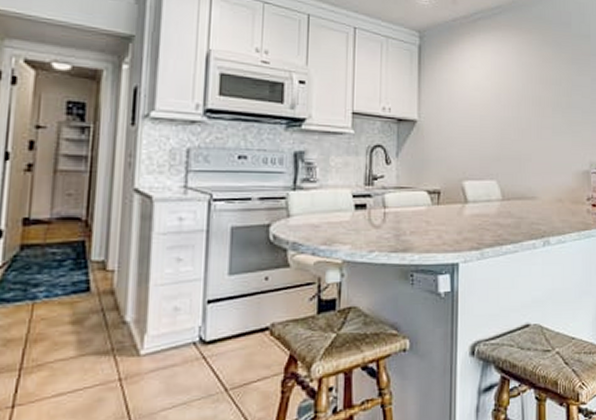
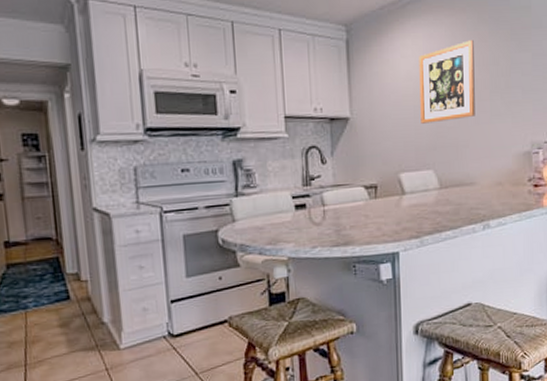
wall art: none [486,59,538,134] -> present [419,40,475,124]

